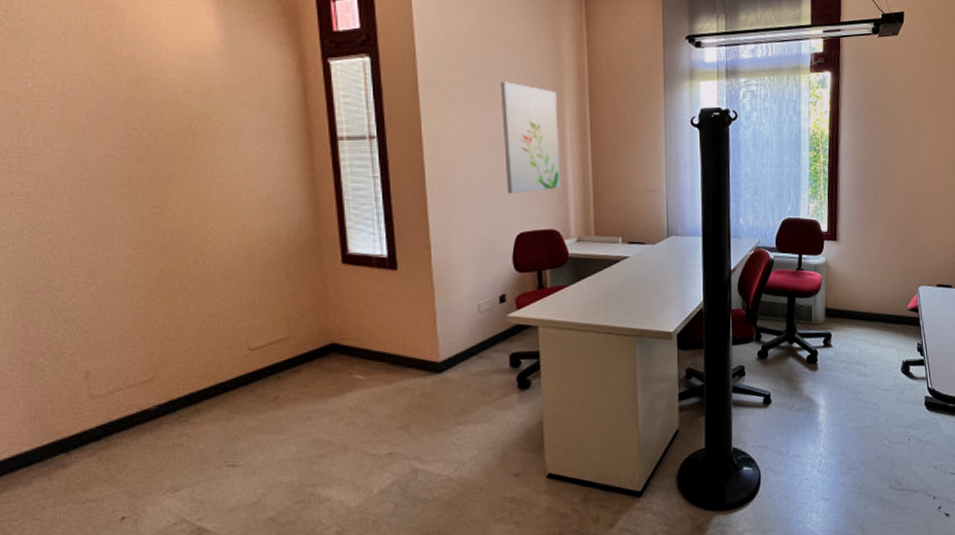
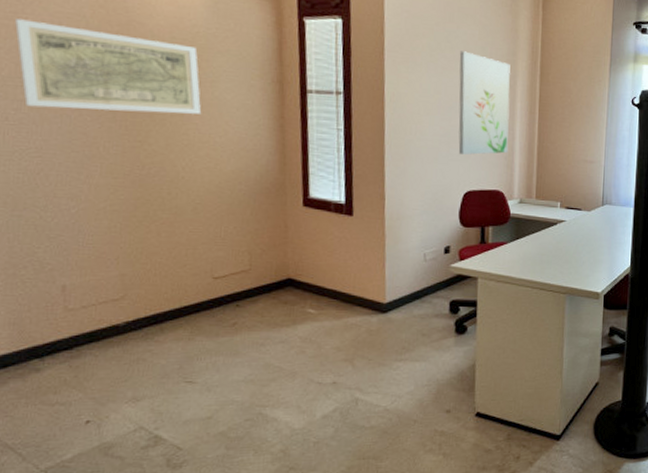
map: none [15,84,223,179] -> present [15,19,201,114]

